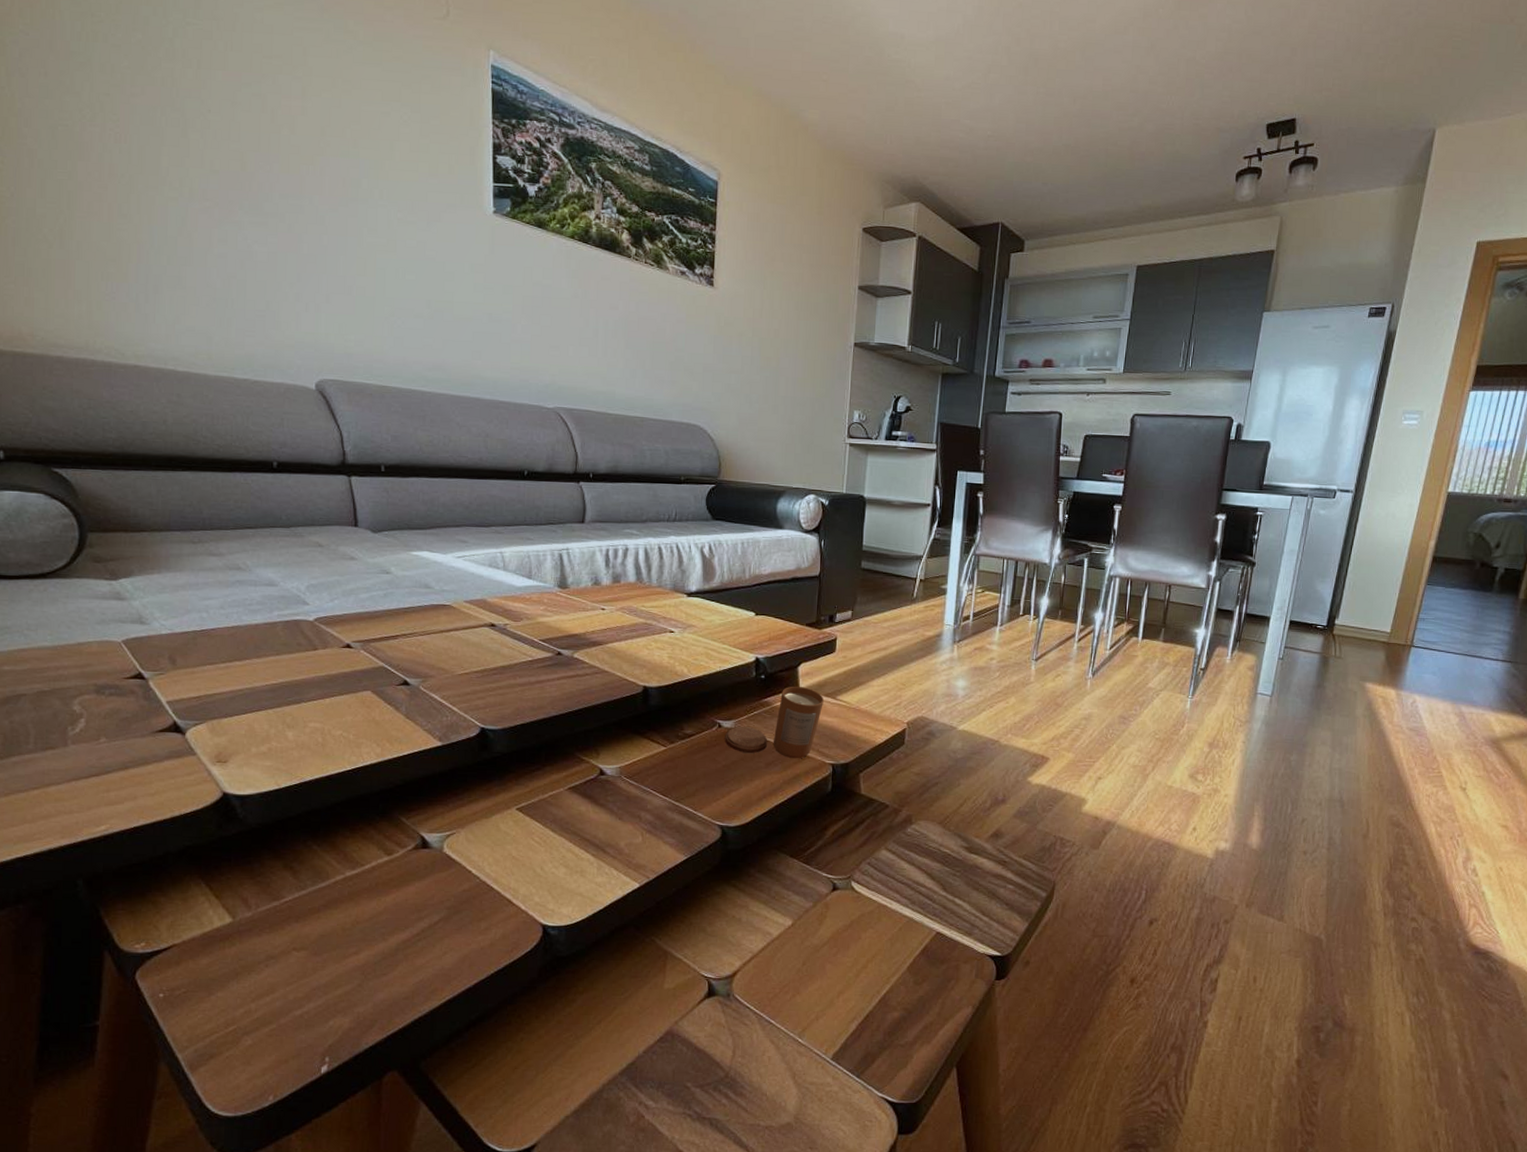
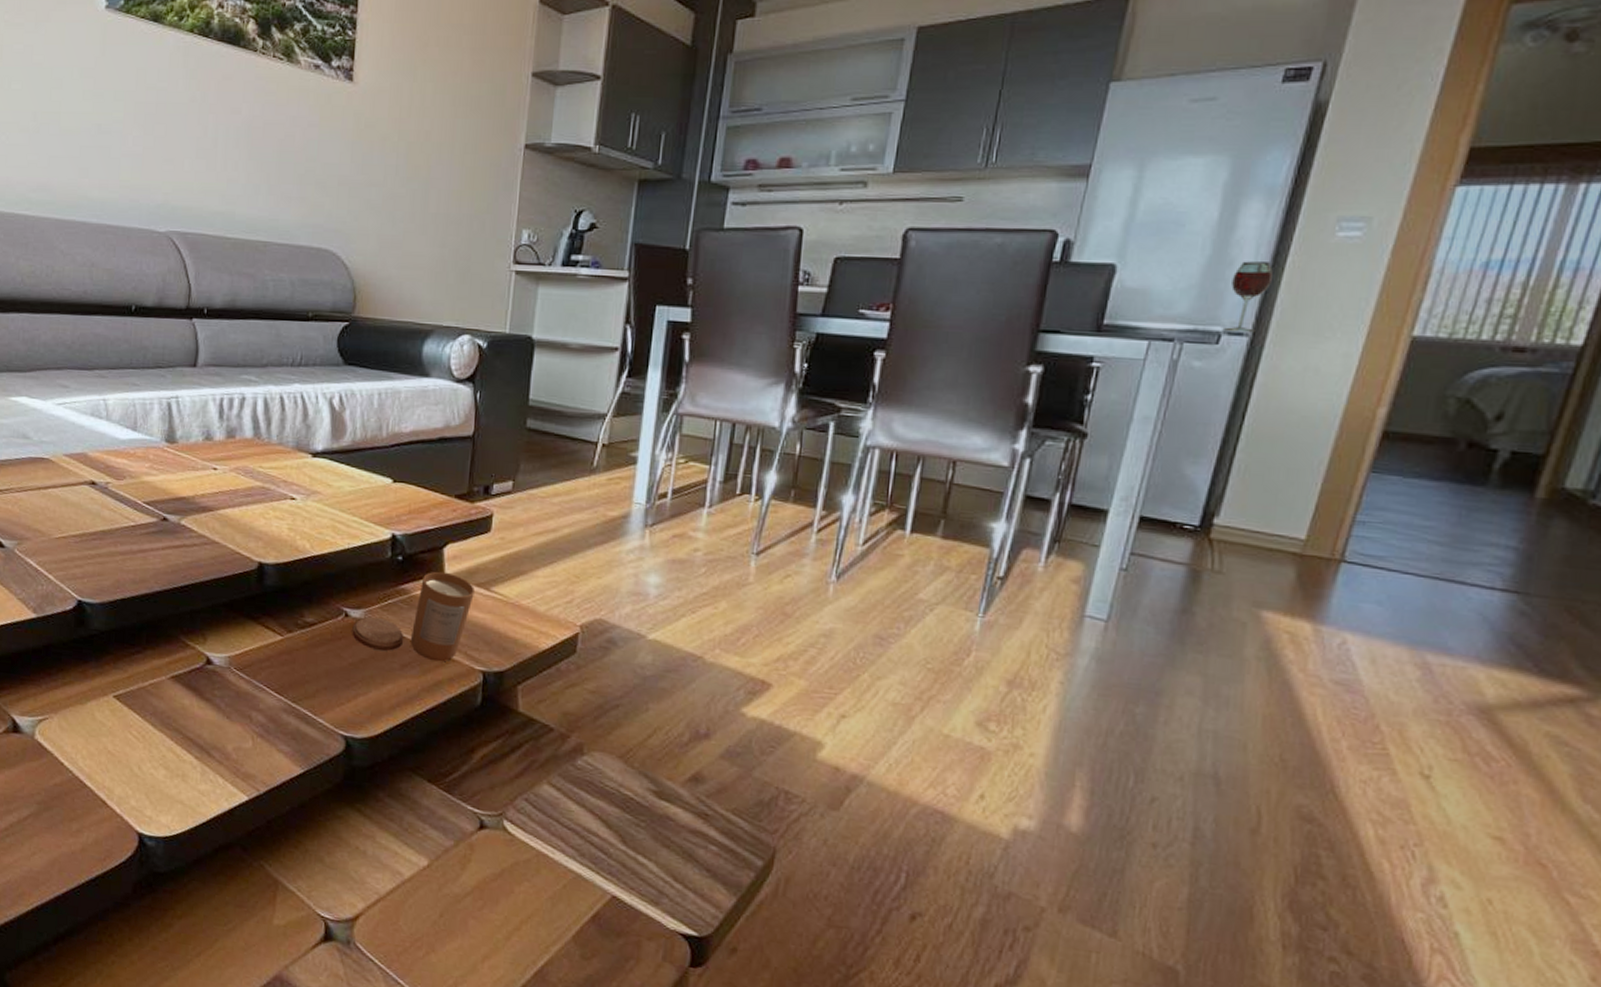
wineglass: none [1338,440,1366,490] -> present [1223,261,1273,333]

